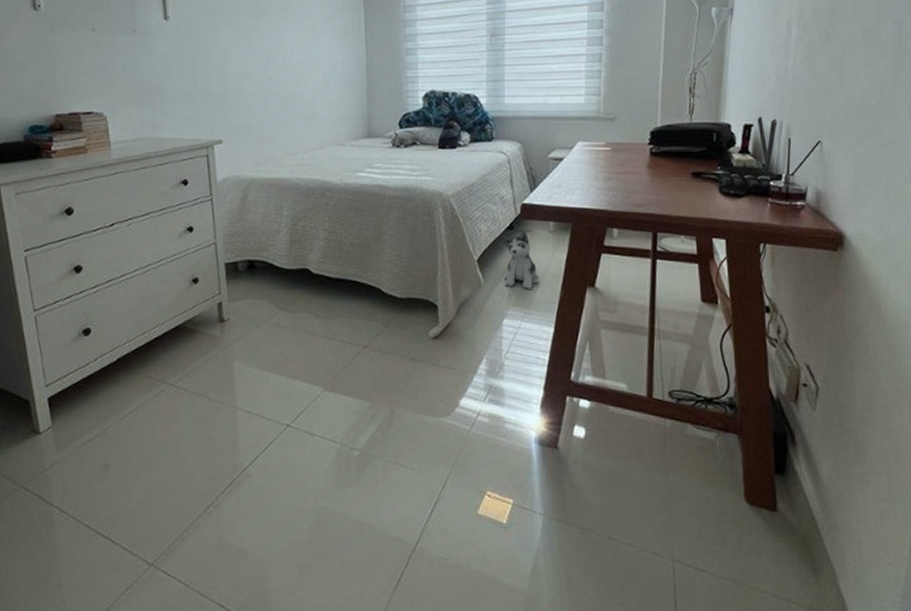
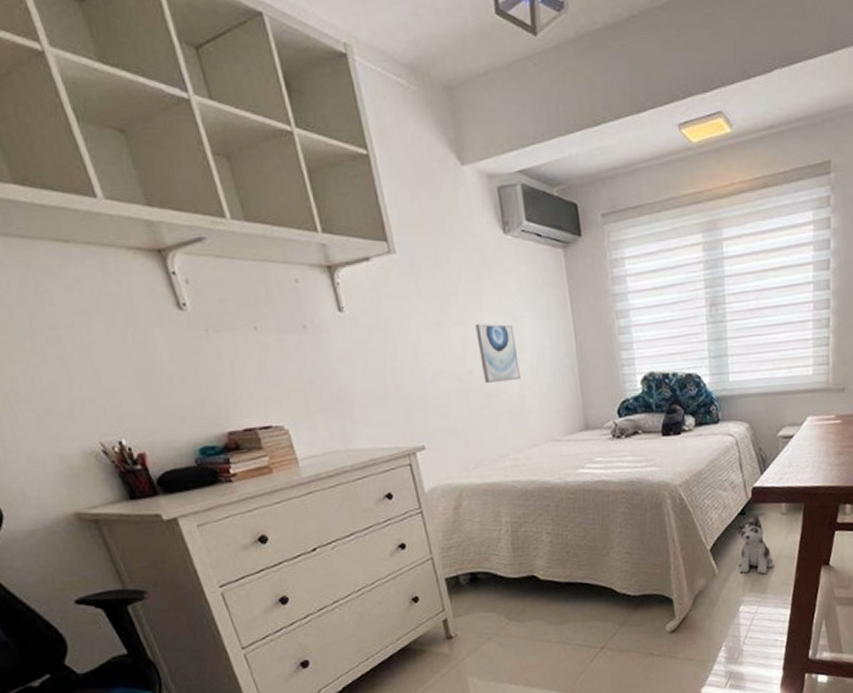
wall art: none [279,37,314,90] -> present [475,323,520,384]

